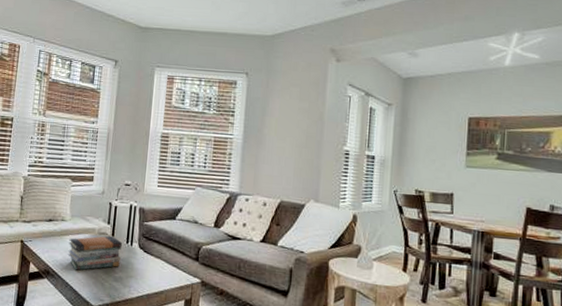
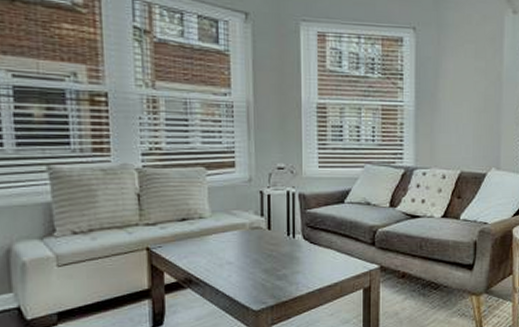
book stack: present [67,235,123,271] -> none [213,229,283,274]

